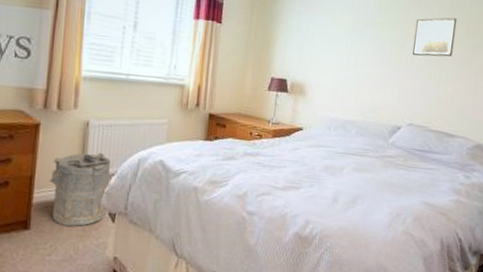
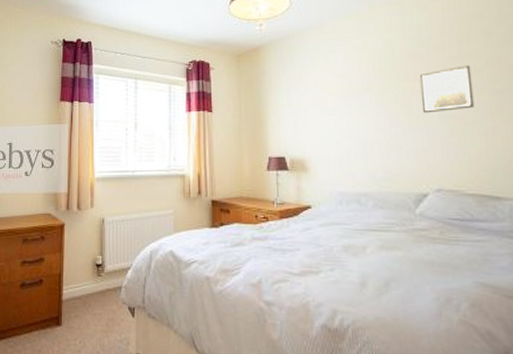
laundry hamper: present [50,152,111,226] -> none [75,247,127,322]

